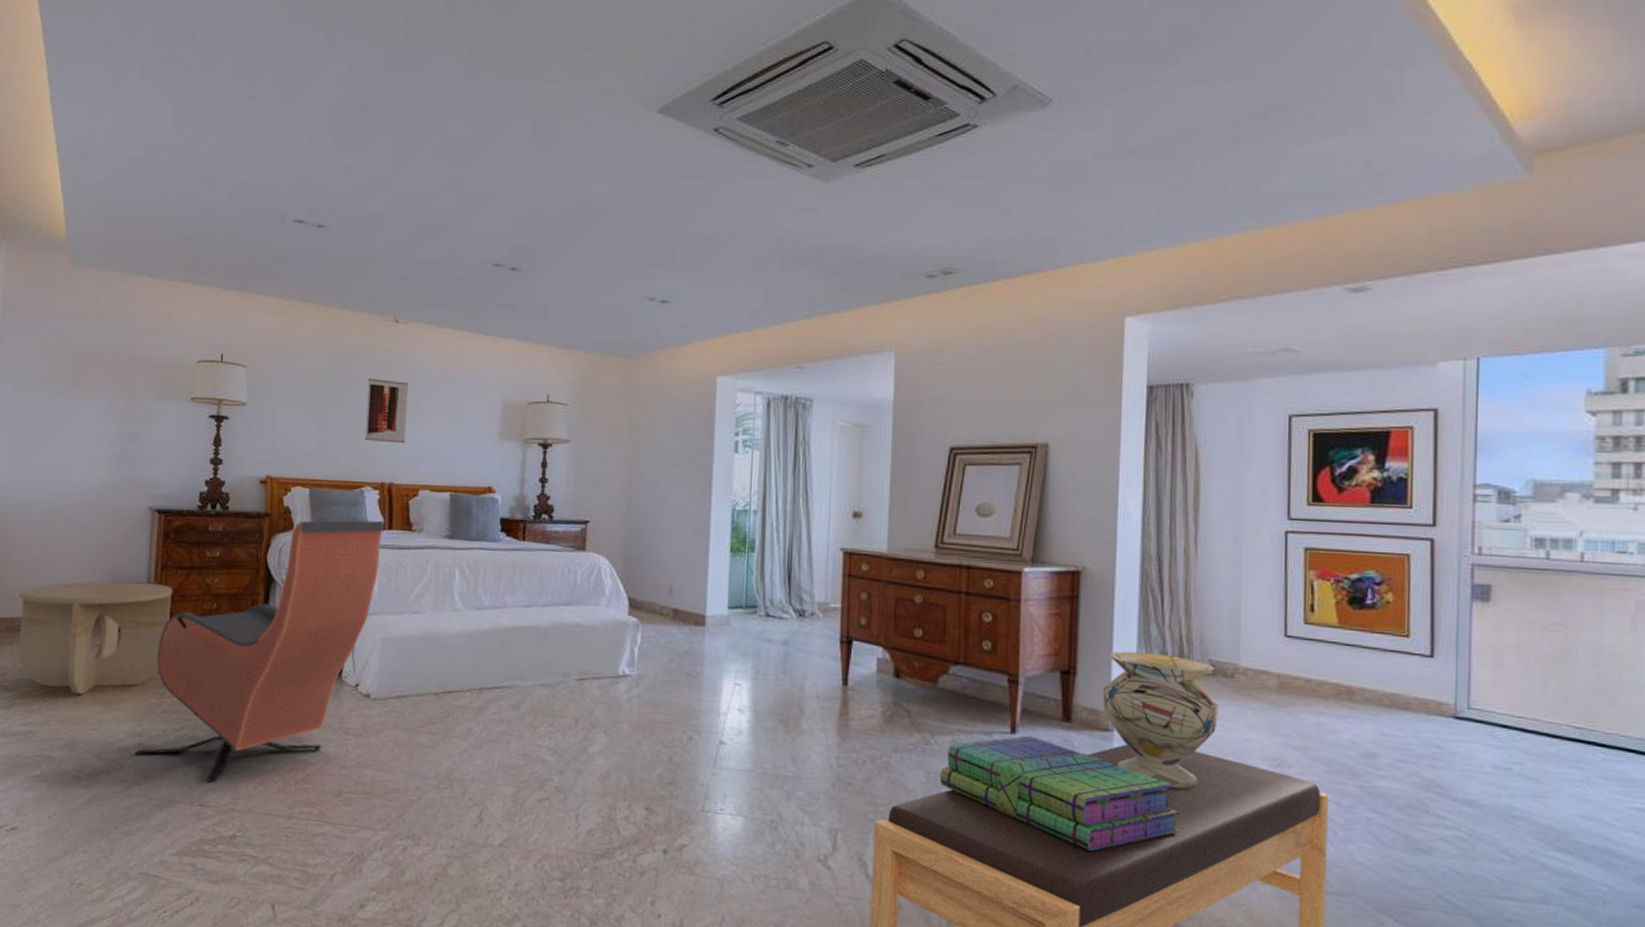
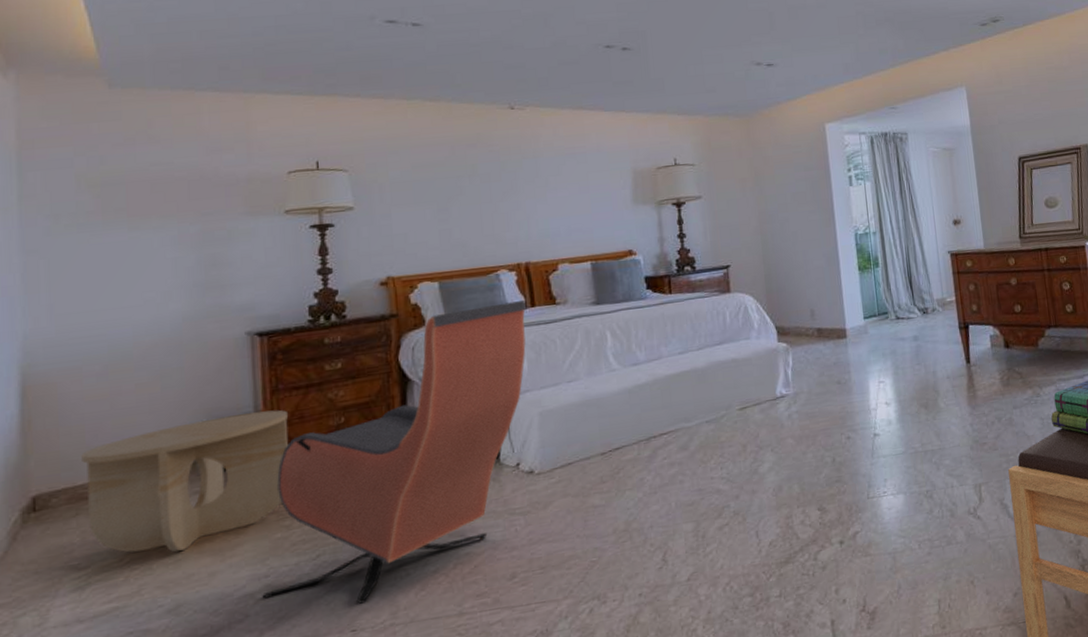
wall art: present [364,378,409,444] -> none [488,164,538,226]

